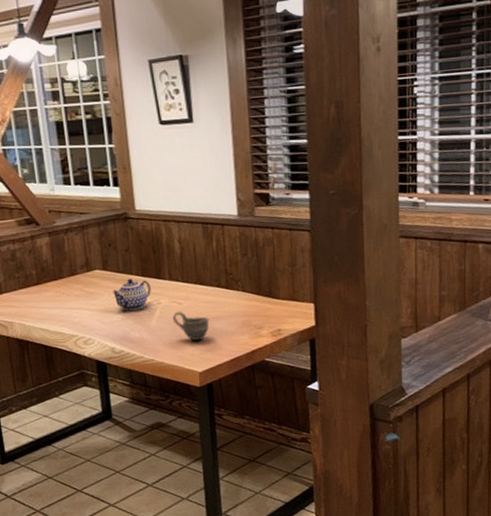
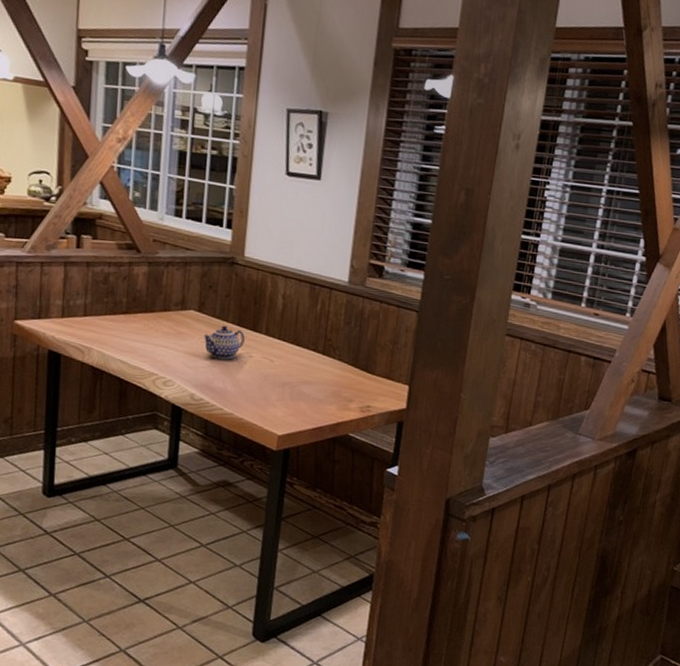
cup: present [172,311,210,341] -> none [261,368,299,403]

